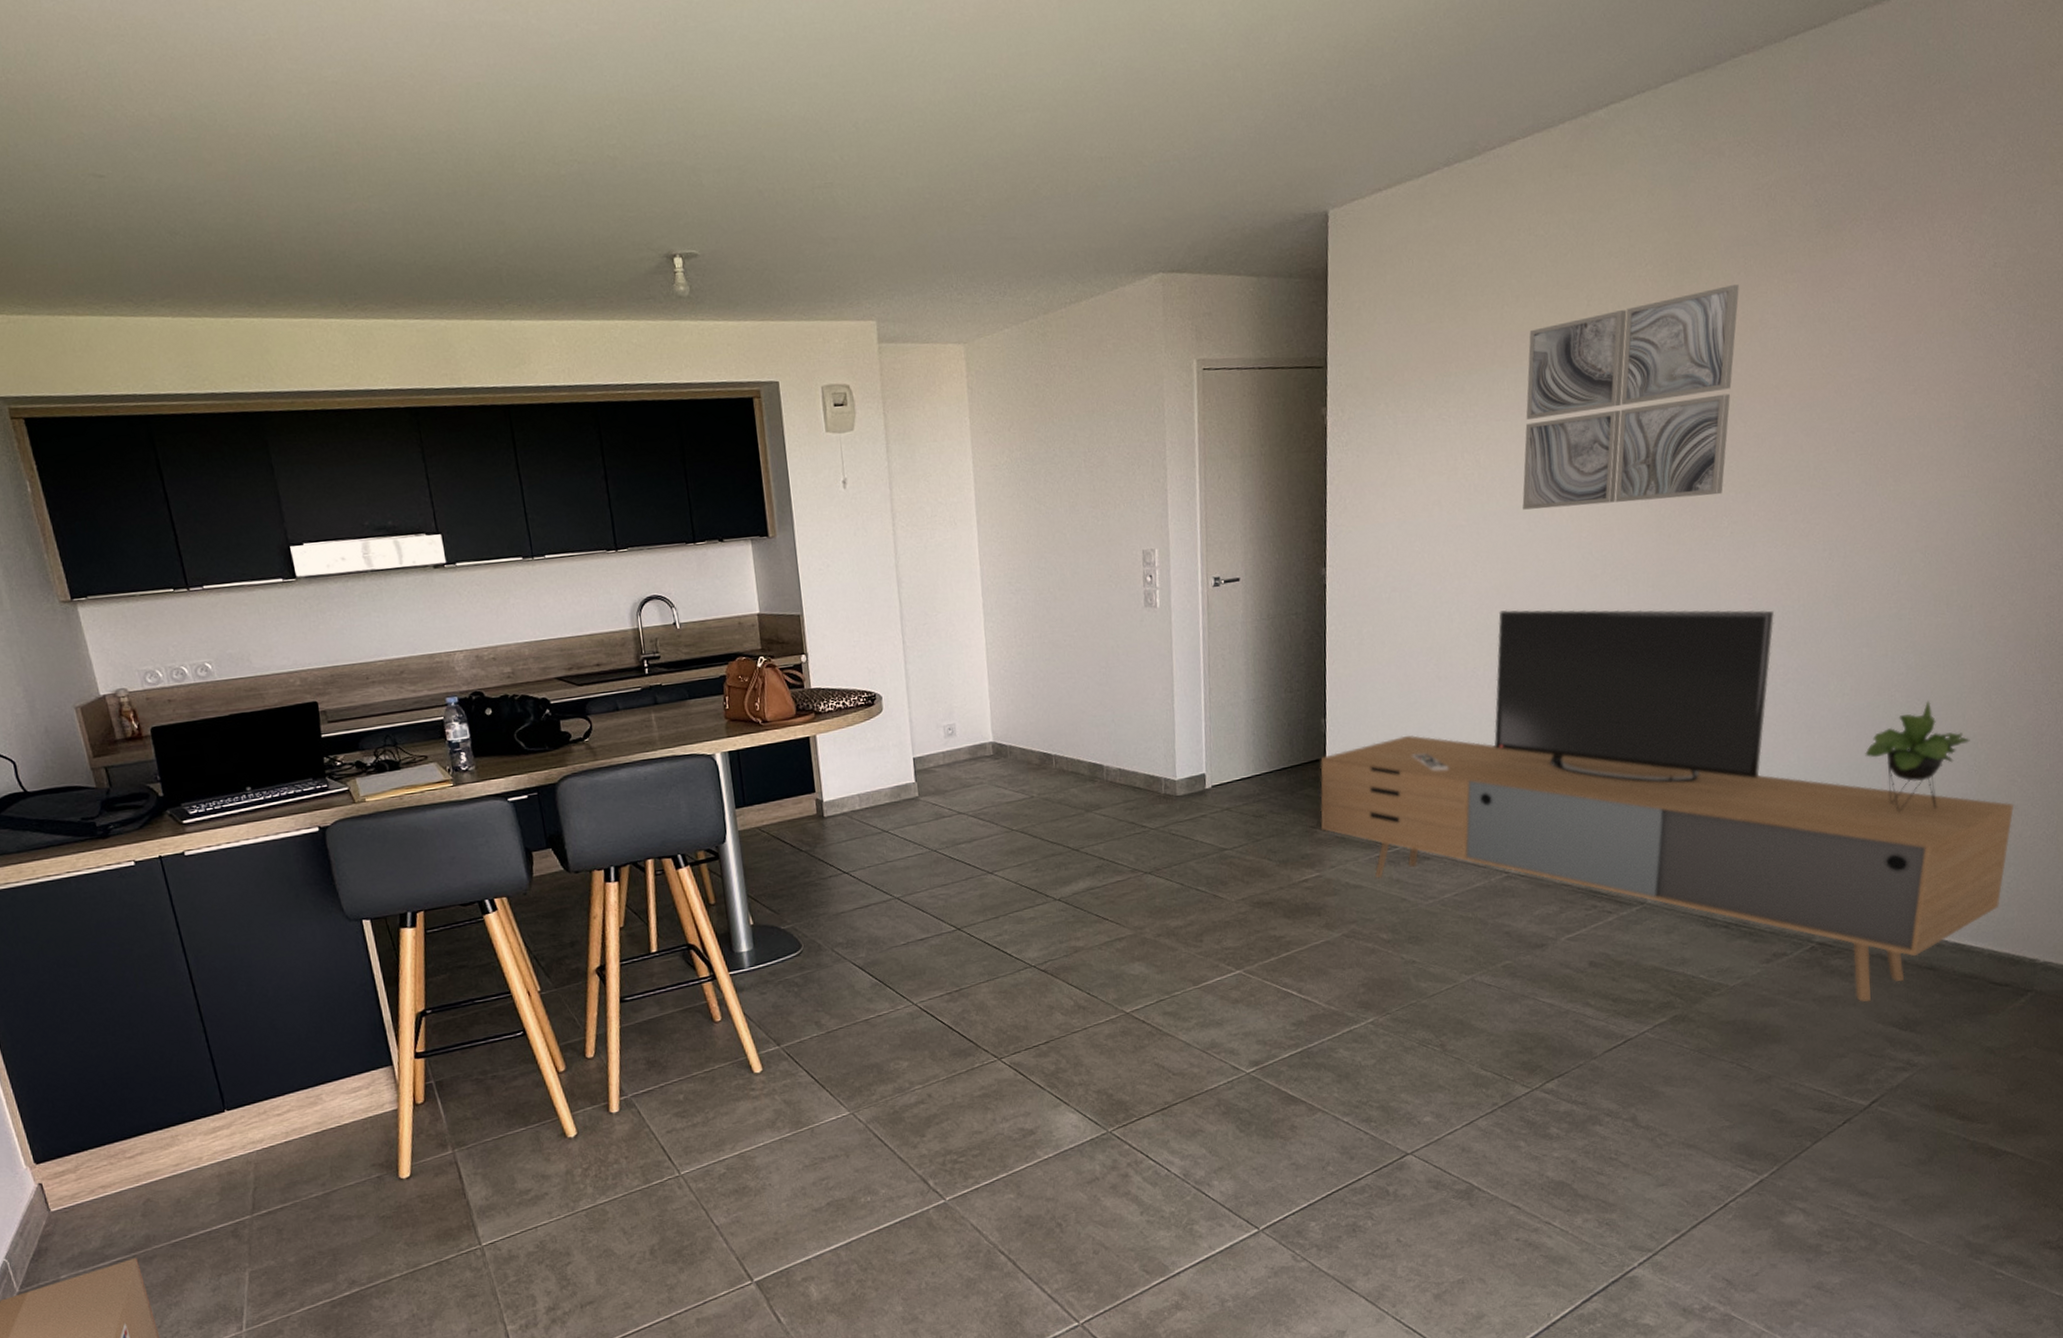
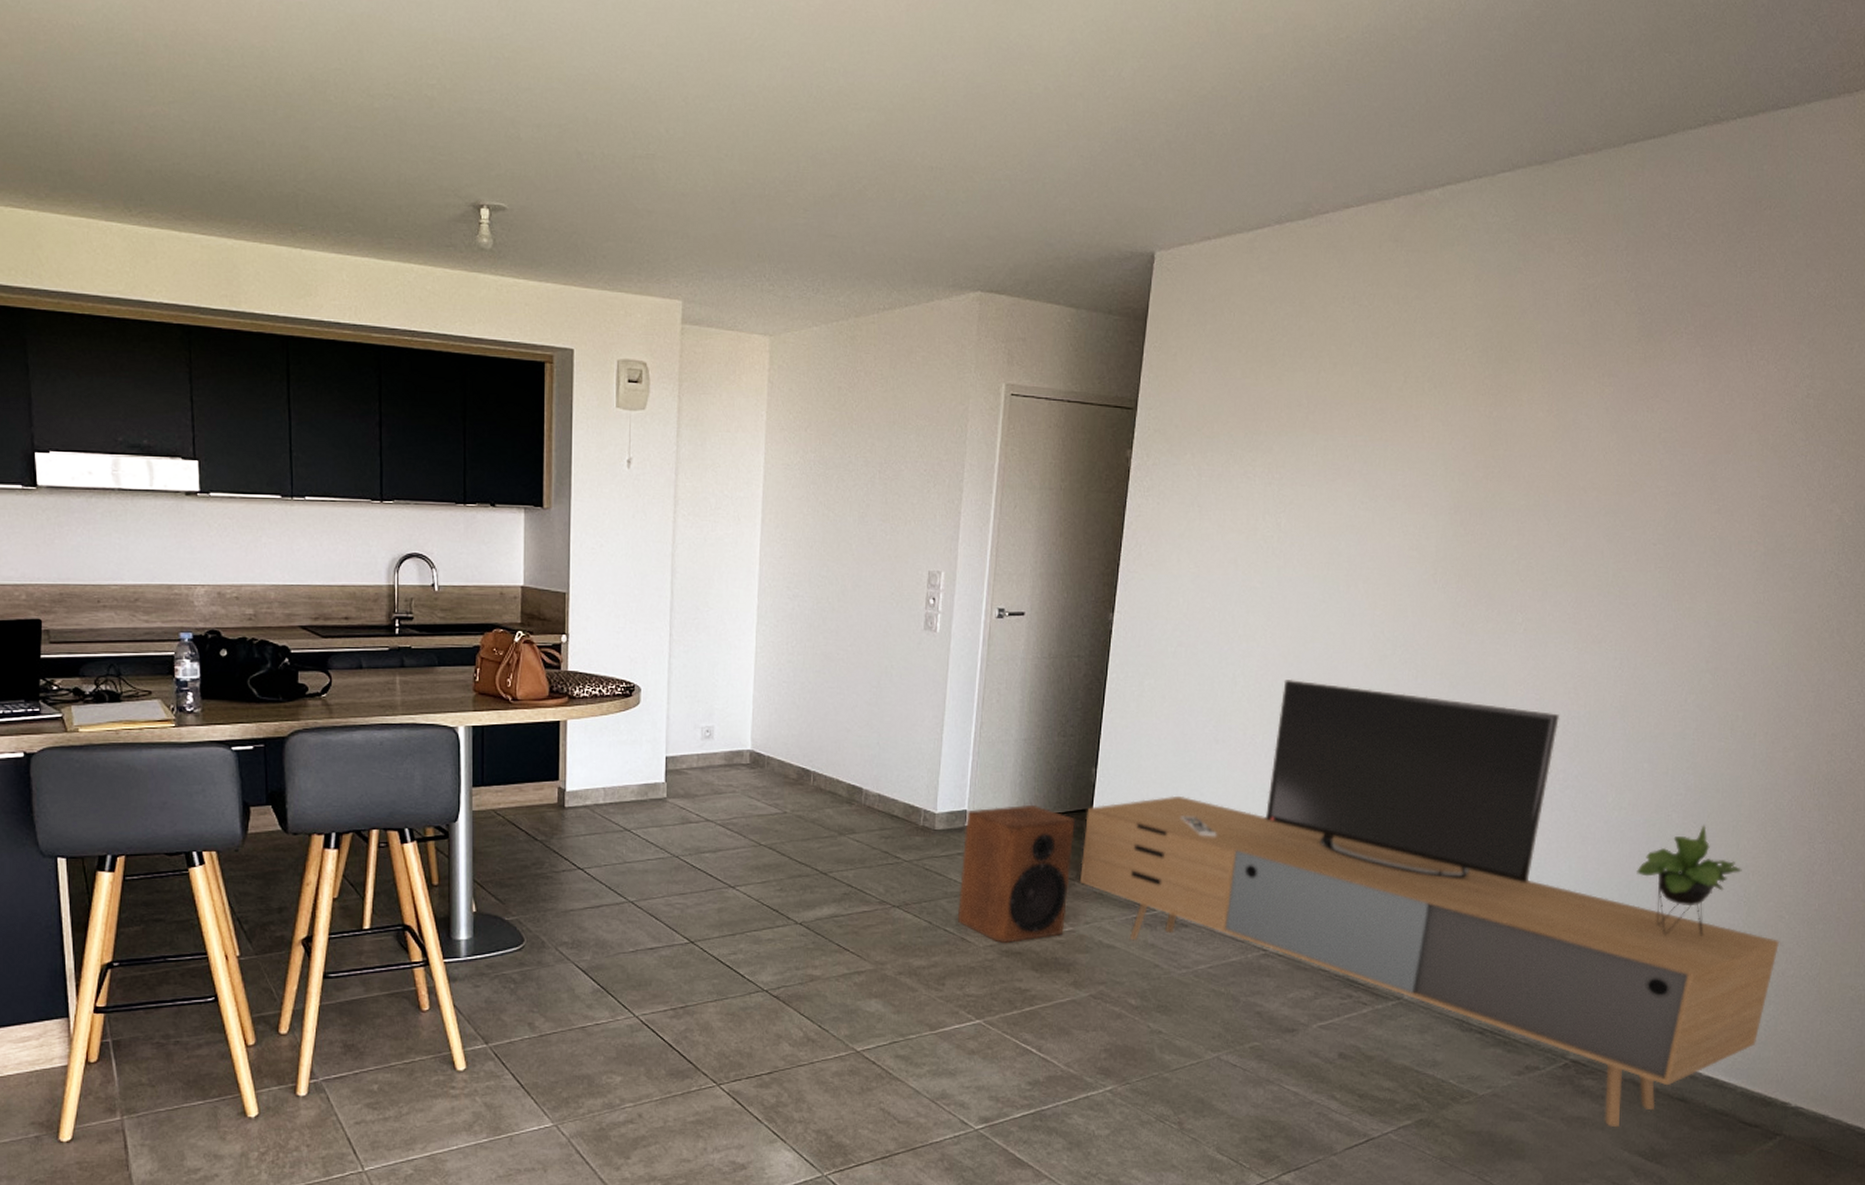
speaker: none [1205,760,1311,896] -> present [957,804,1076,944]
wall art: present [1522,285,1739,510] -> none [1319,381,1556,590]

